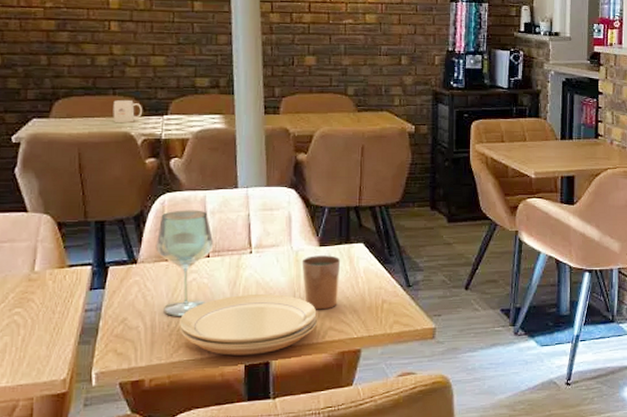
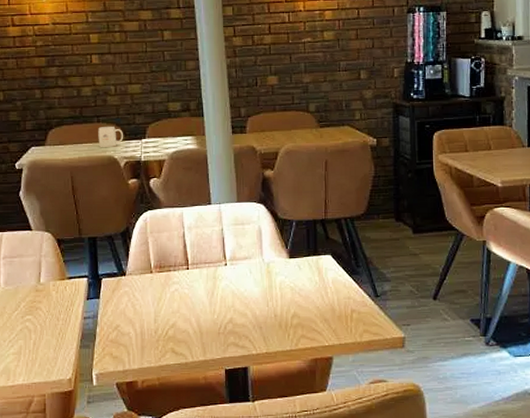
wine glass: present [155,210,214,316] -> none [141,225,192,324]
plate: present [179,294,318,356] -> none [165,304,291,361]
cup: present [301,255,341,310] -> none [273,267,310,319]

